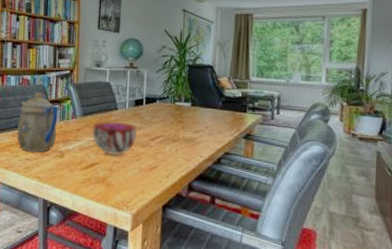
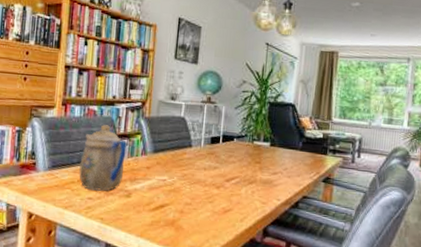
decorative bowl: present [92,121,138,156] -> none [163,159,213,197]

